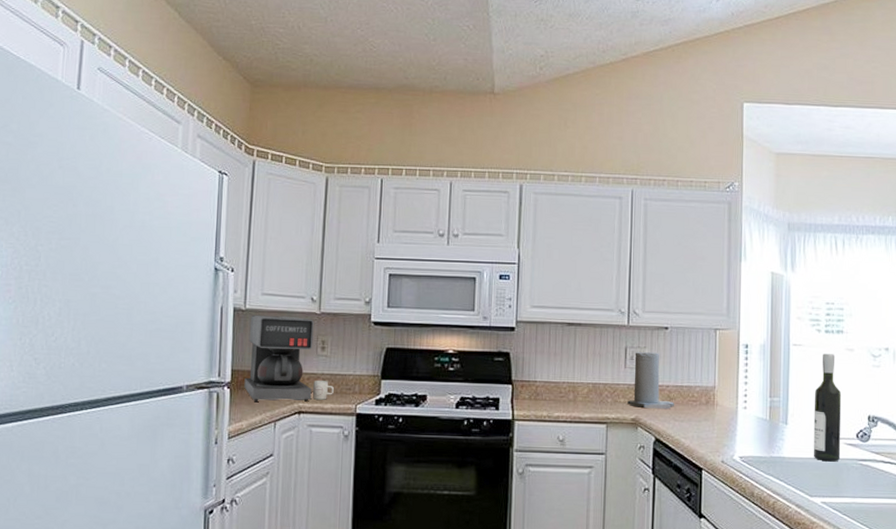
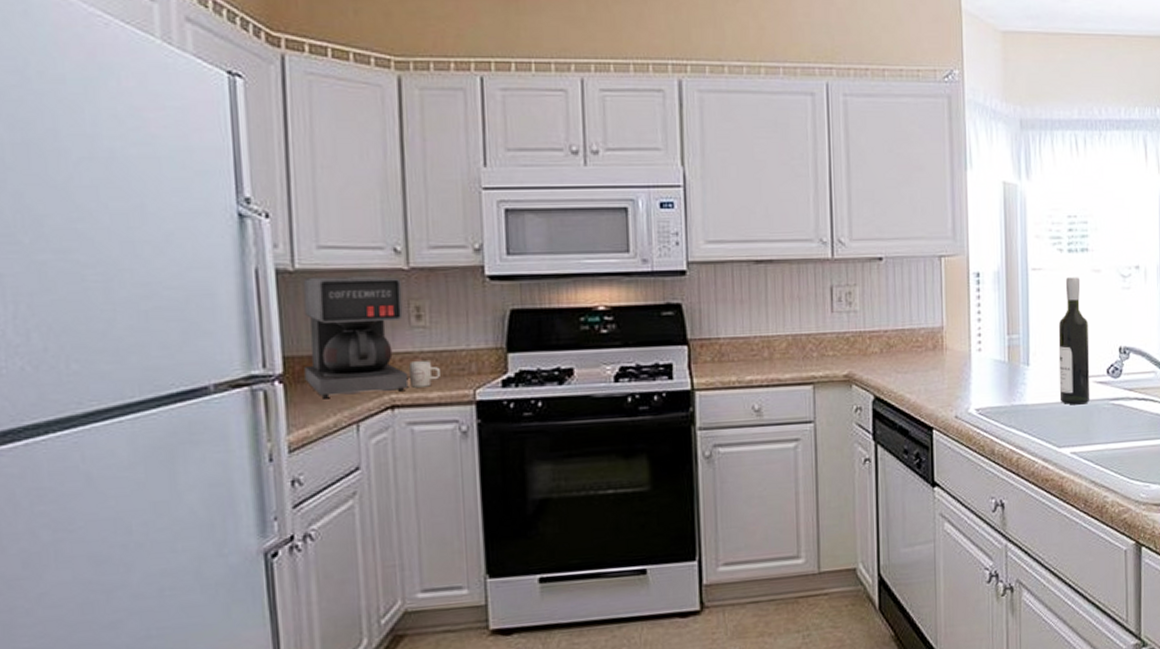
paper towel: present [627,352,674,410] -> none [837,290,895,362]

